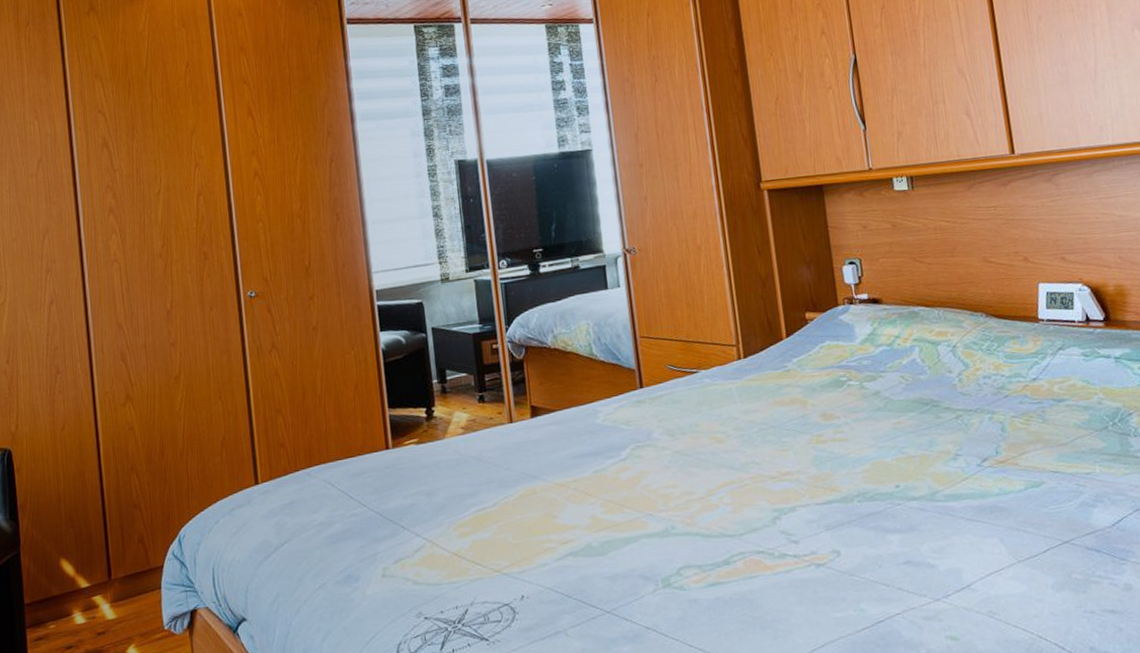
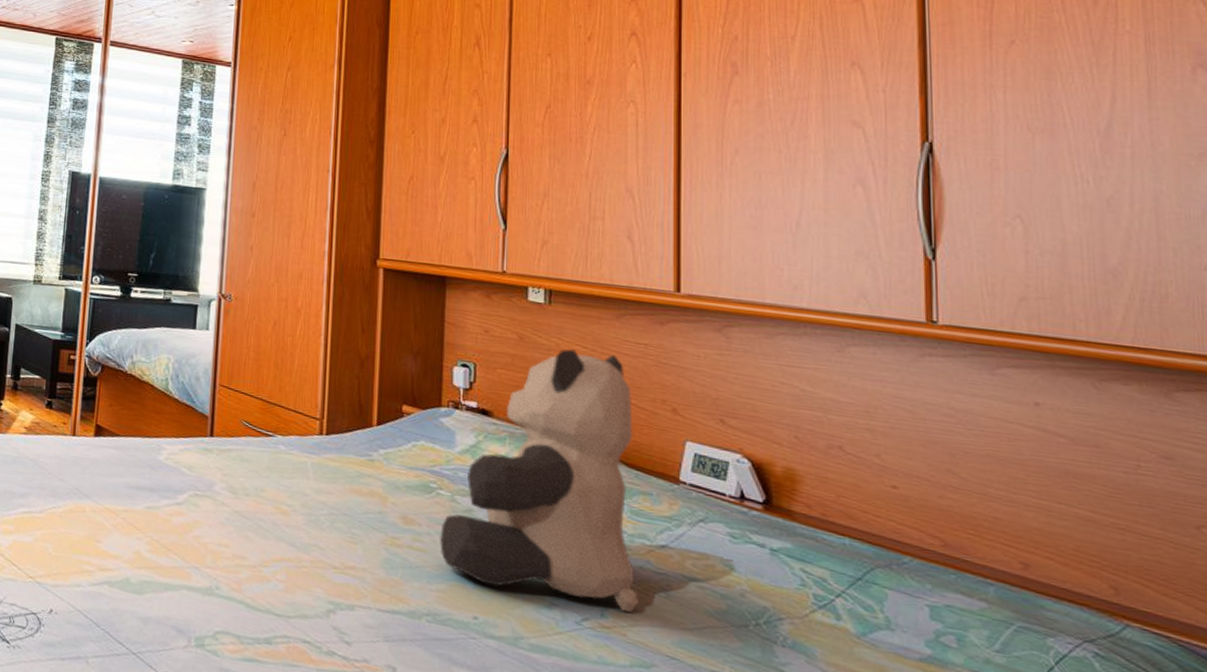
teddy bear: none [856,222,1024,455] -> present [440,349,640,614]

